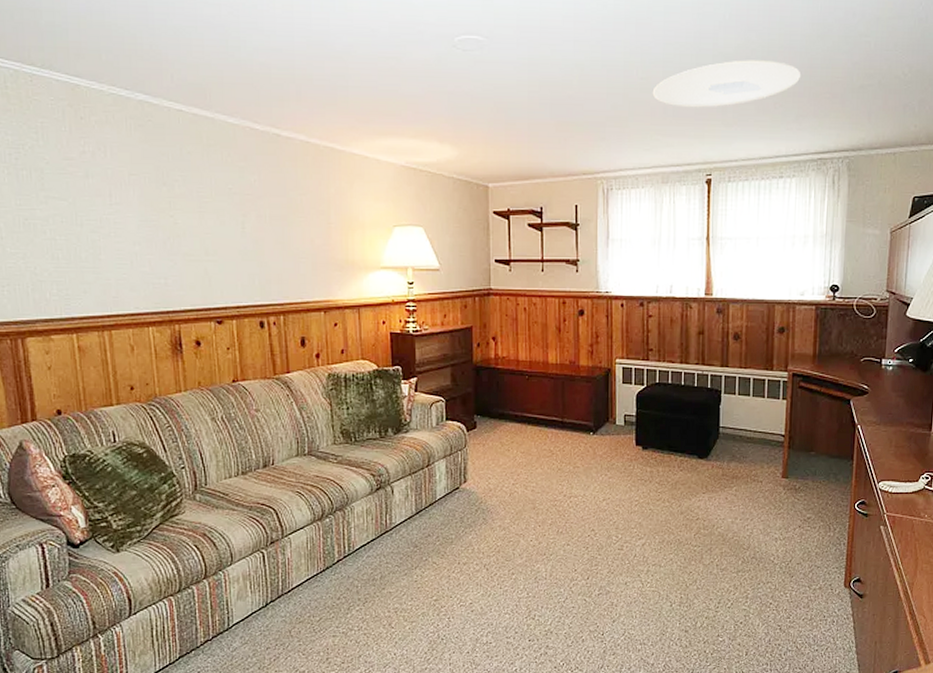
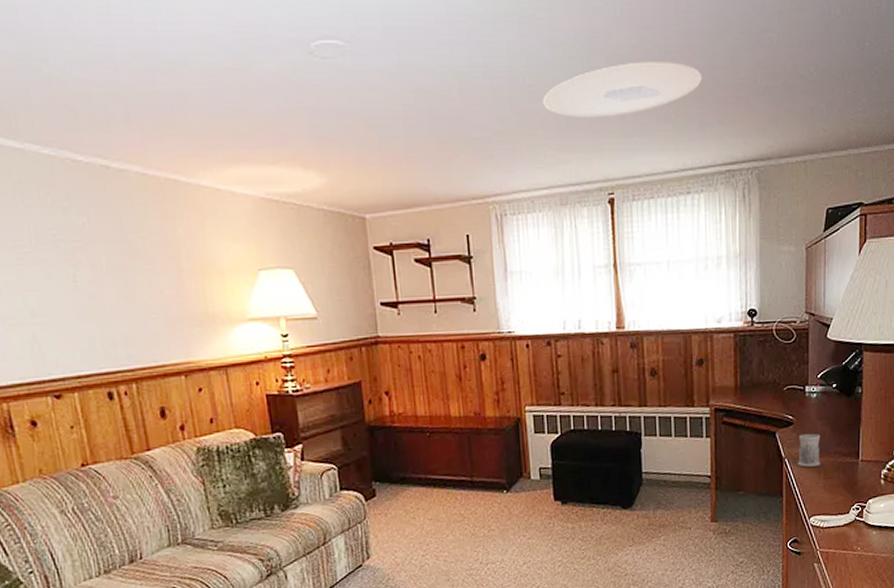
mug: none [869,403,894,434] -> present [797,433,821,467]

